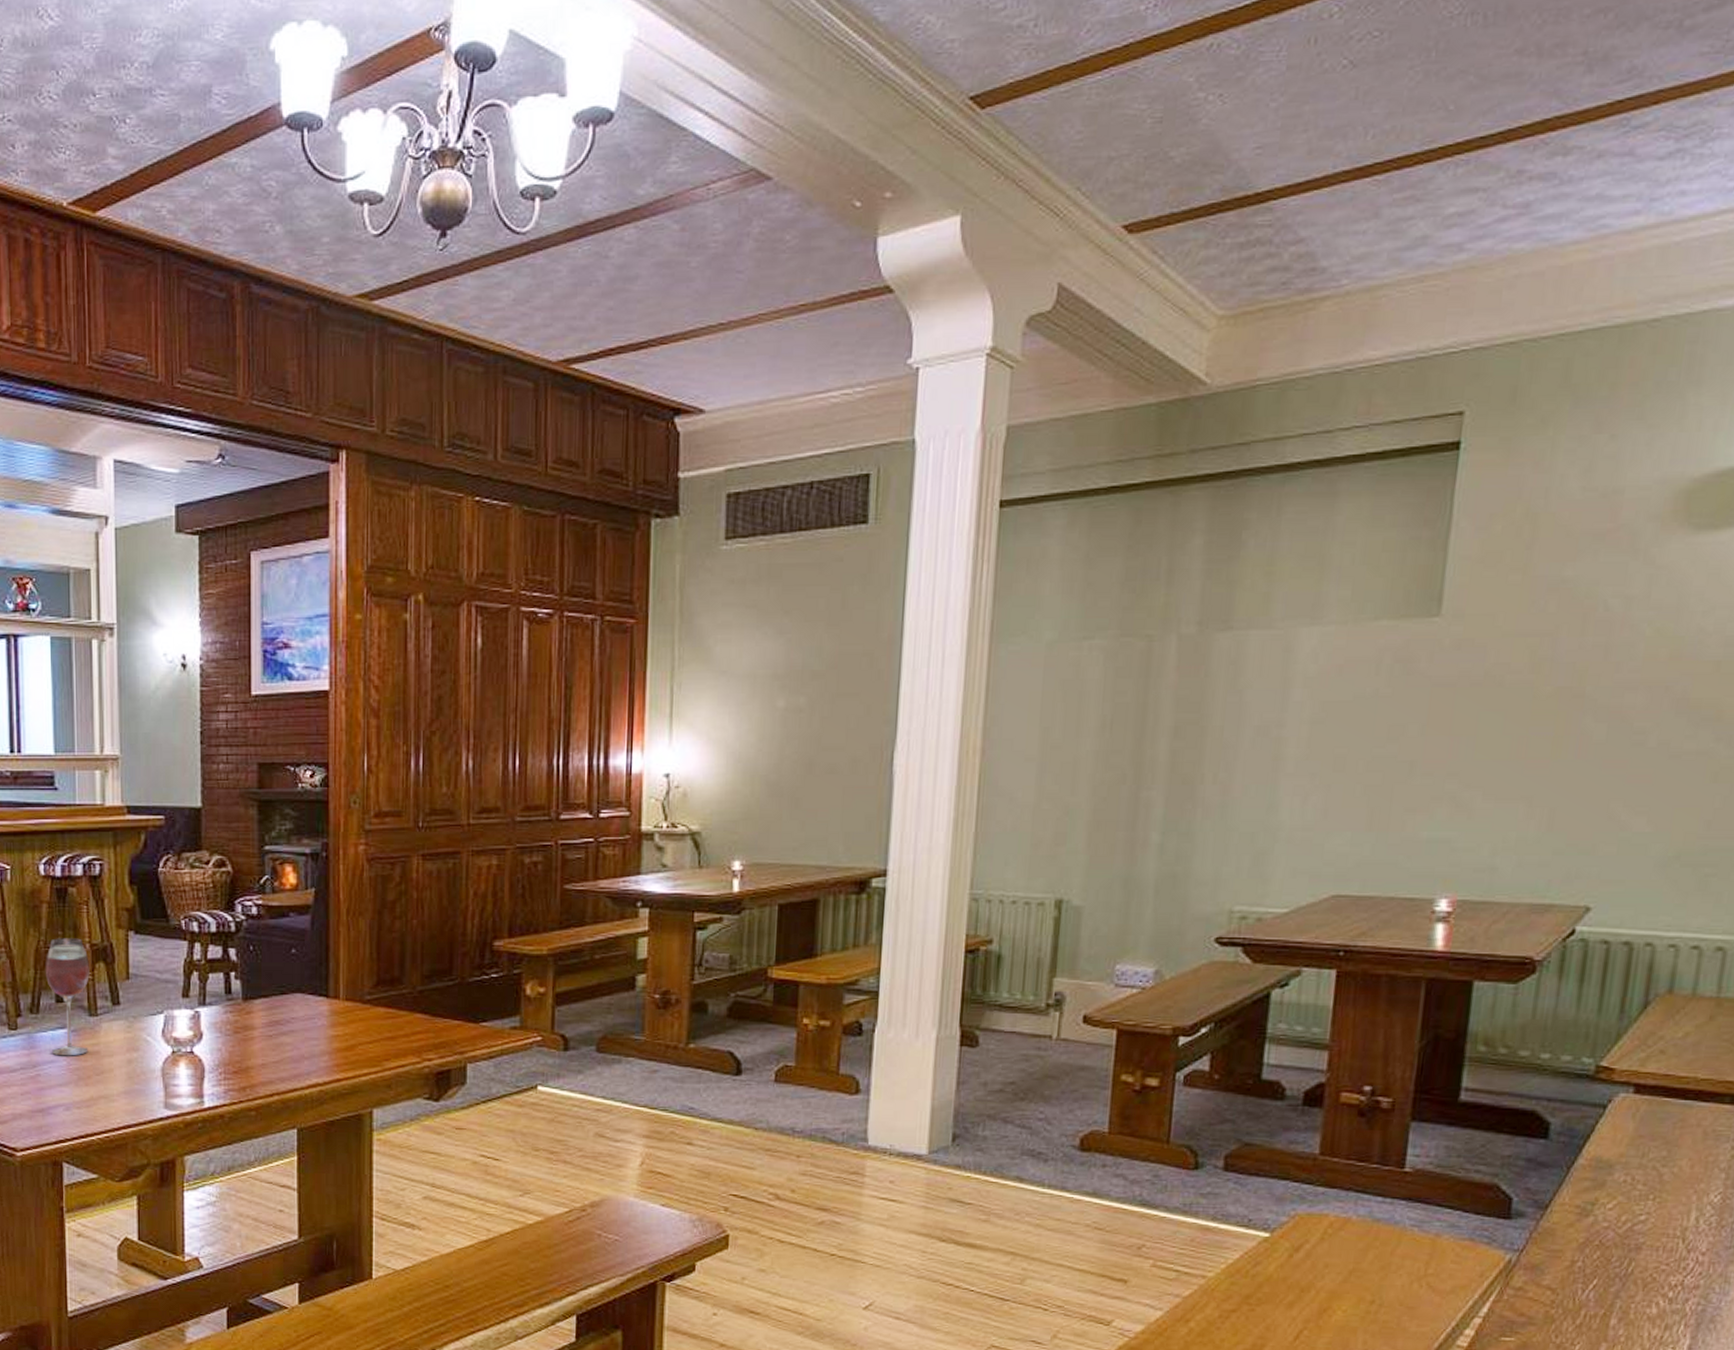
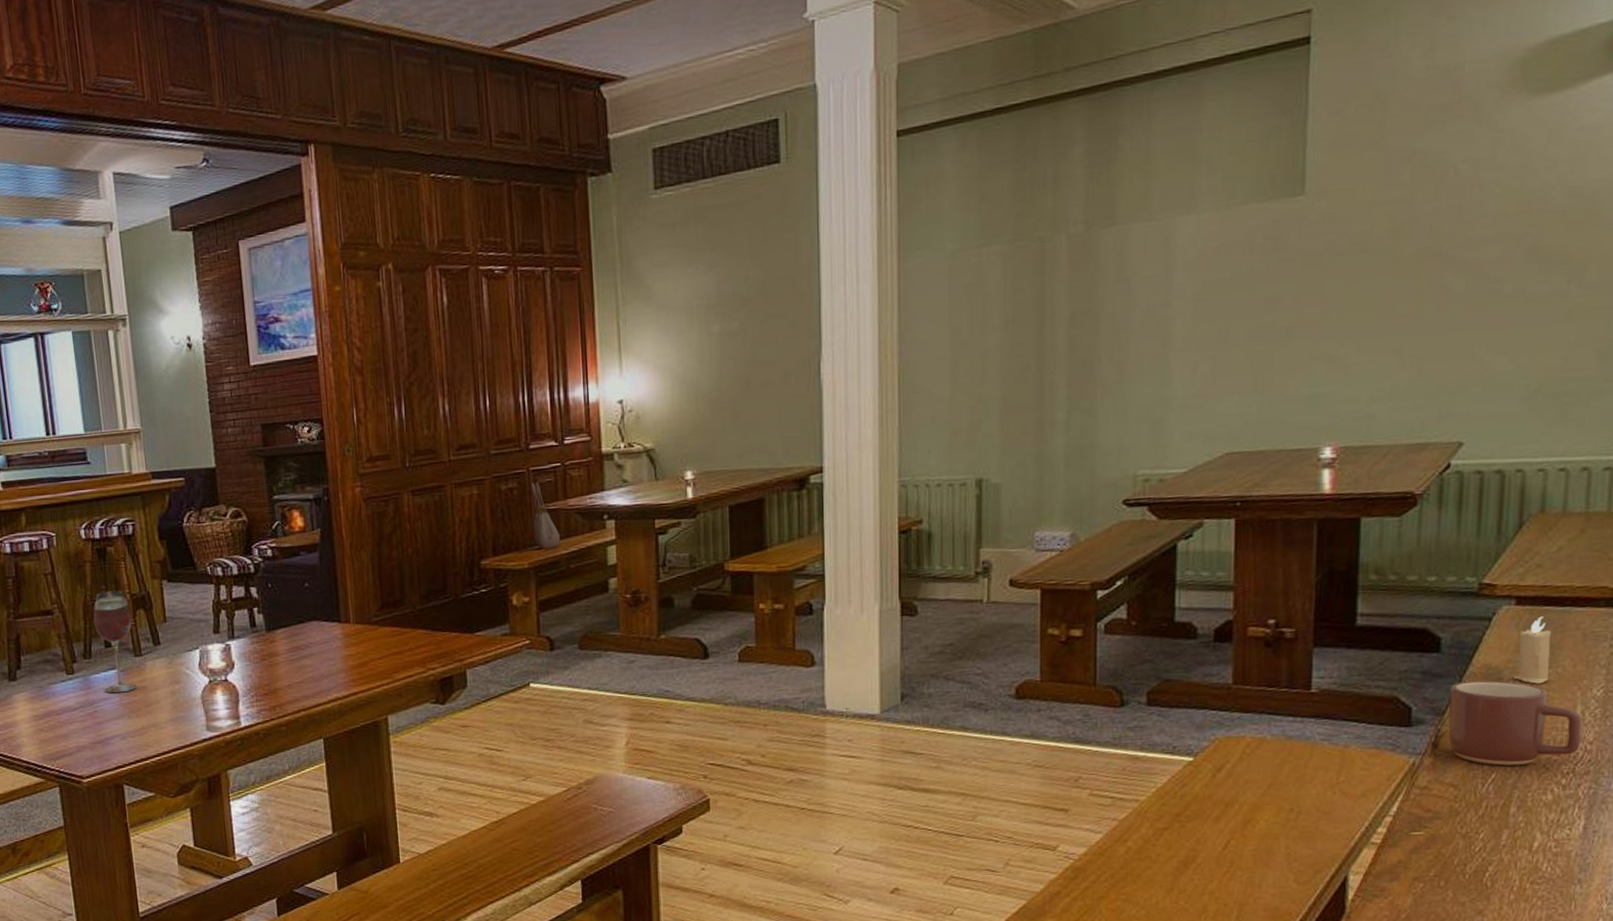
handbag: none [557,857,587,936] -> present [531,481,561,550]
mug: none [1549,1174,1696,1272] -> present [1448,680,1582,766]
candle: none [1625,1108,1670,1183] -> present [1513,616,1551,684]

